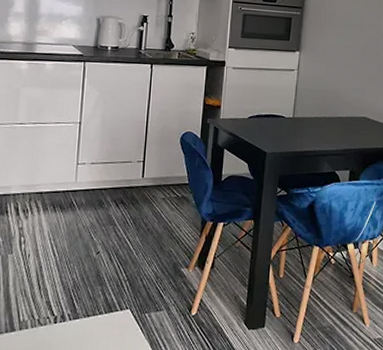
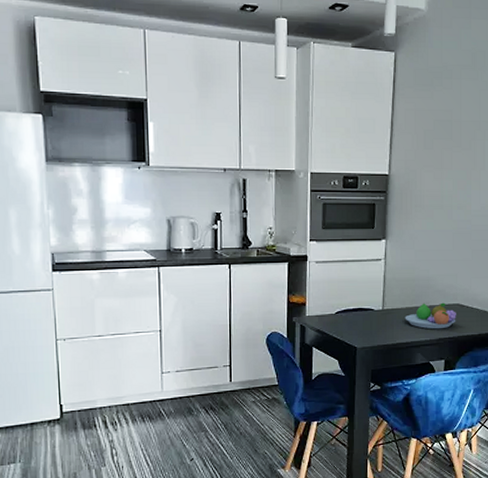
fruit bowl: none [313,114,363,140] -> present [405,302,456,329]

